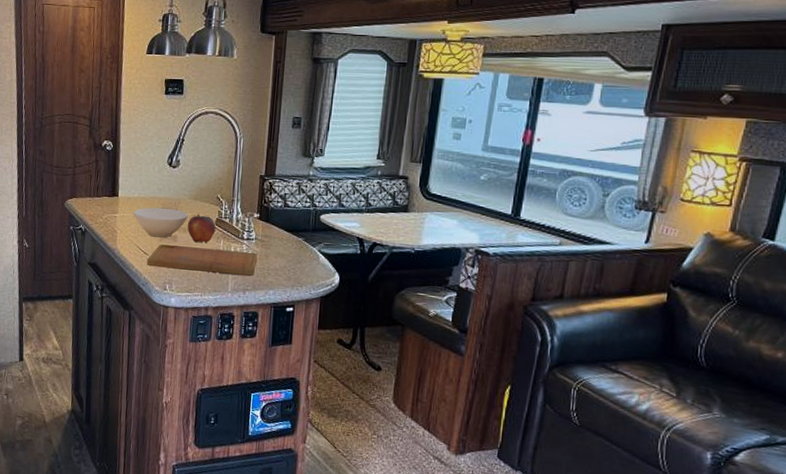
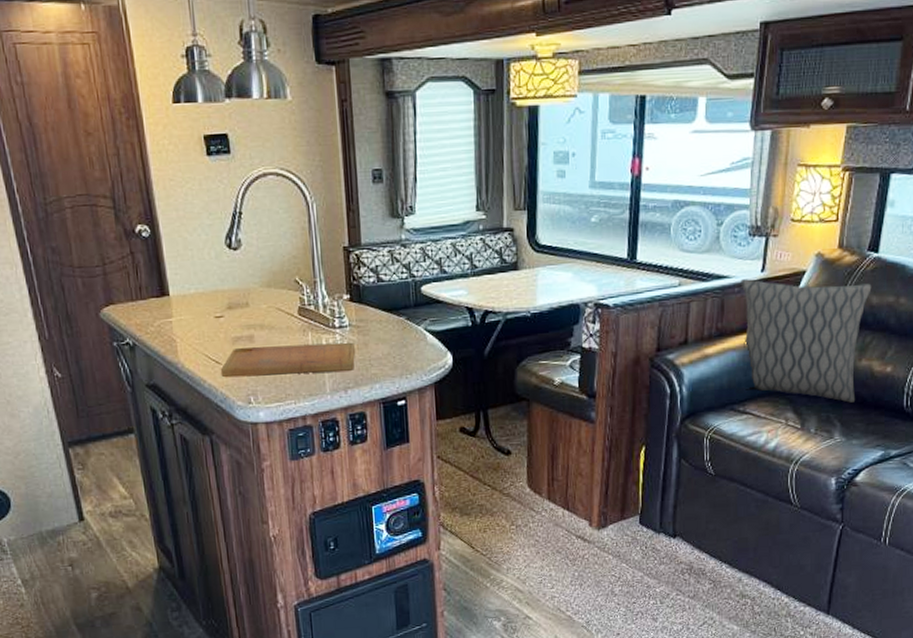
bowl: present [133,207,189,238] -> none [193,302,264,341]
fruit: present [187,214,216,243] -> none [263,304,300,340]
pillow: none [619,247,765,381] -> present [740,279,872,403]

